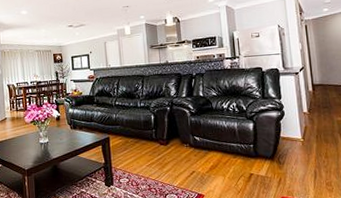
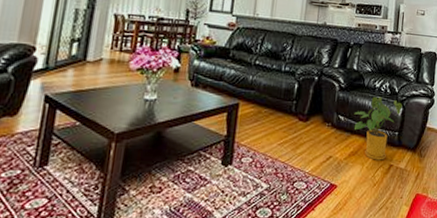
house plant: none [208,116,253,171] -> present [354,96,403,160]

